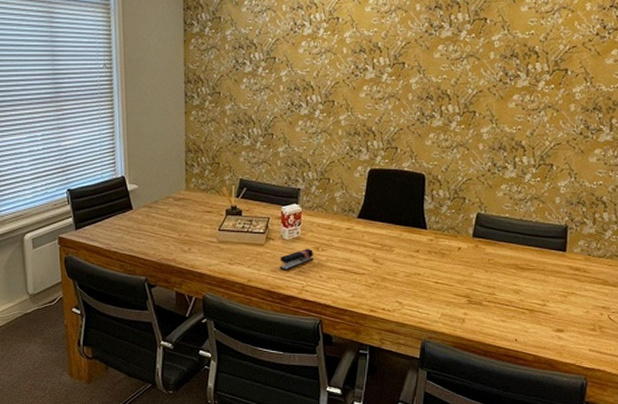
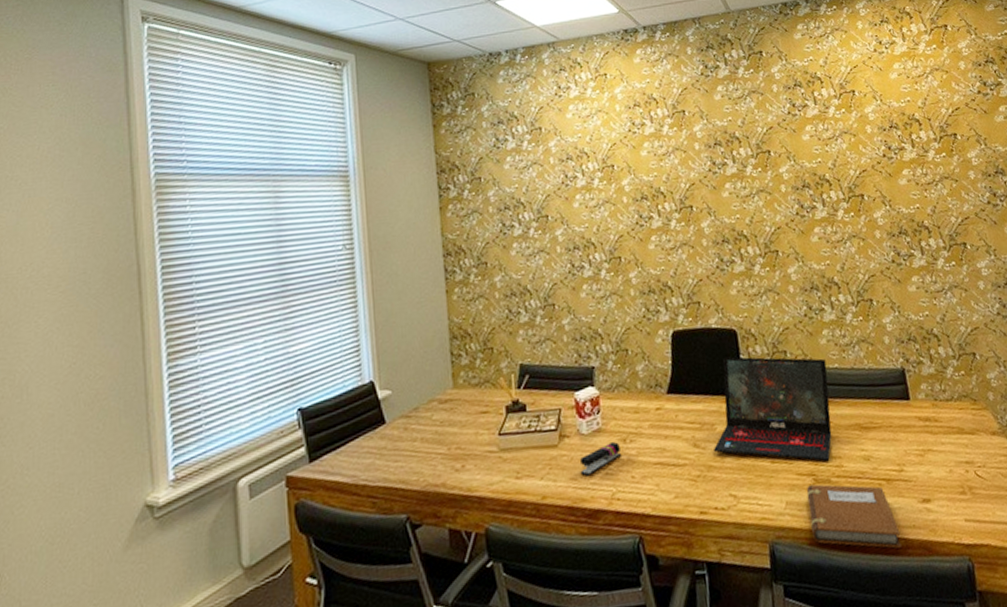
laptop: none [389,196,499,289] -> present [714,356,832,462]
notebook: none [458,304,532,361] -> present [806,484,902,549]

